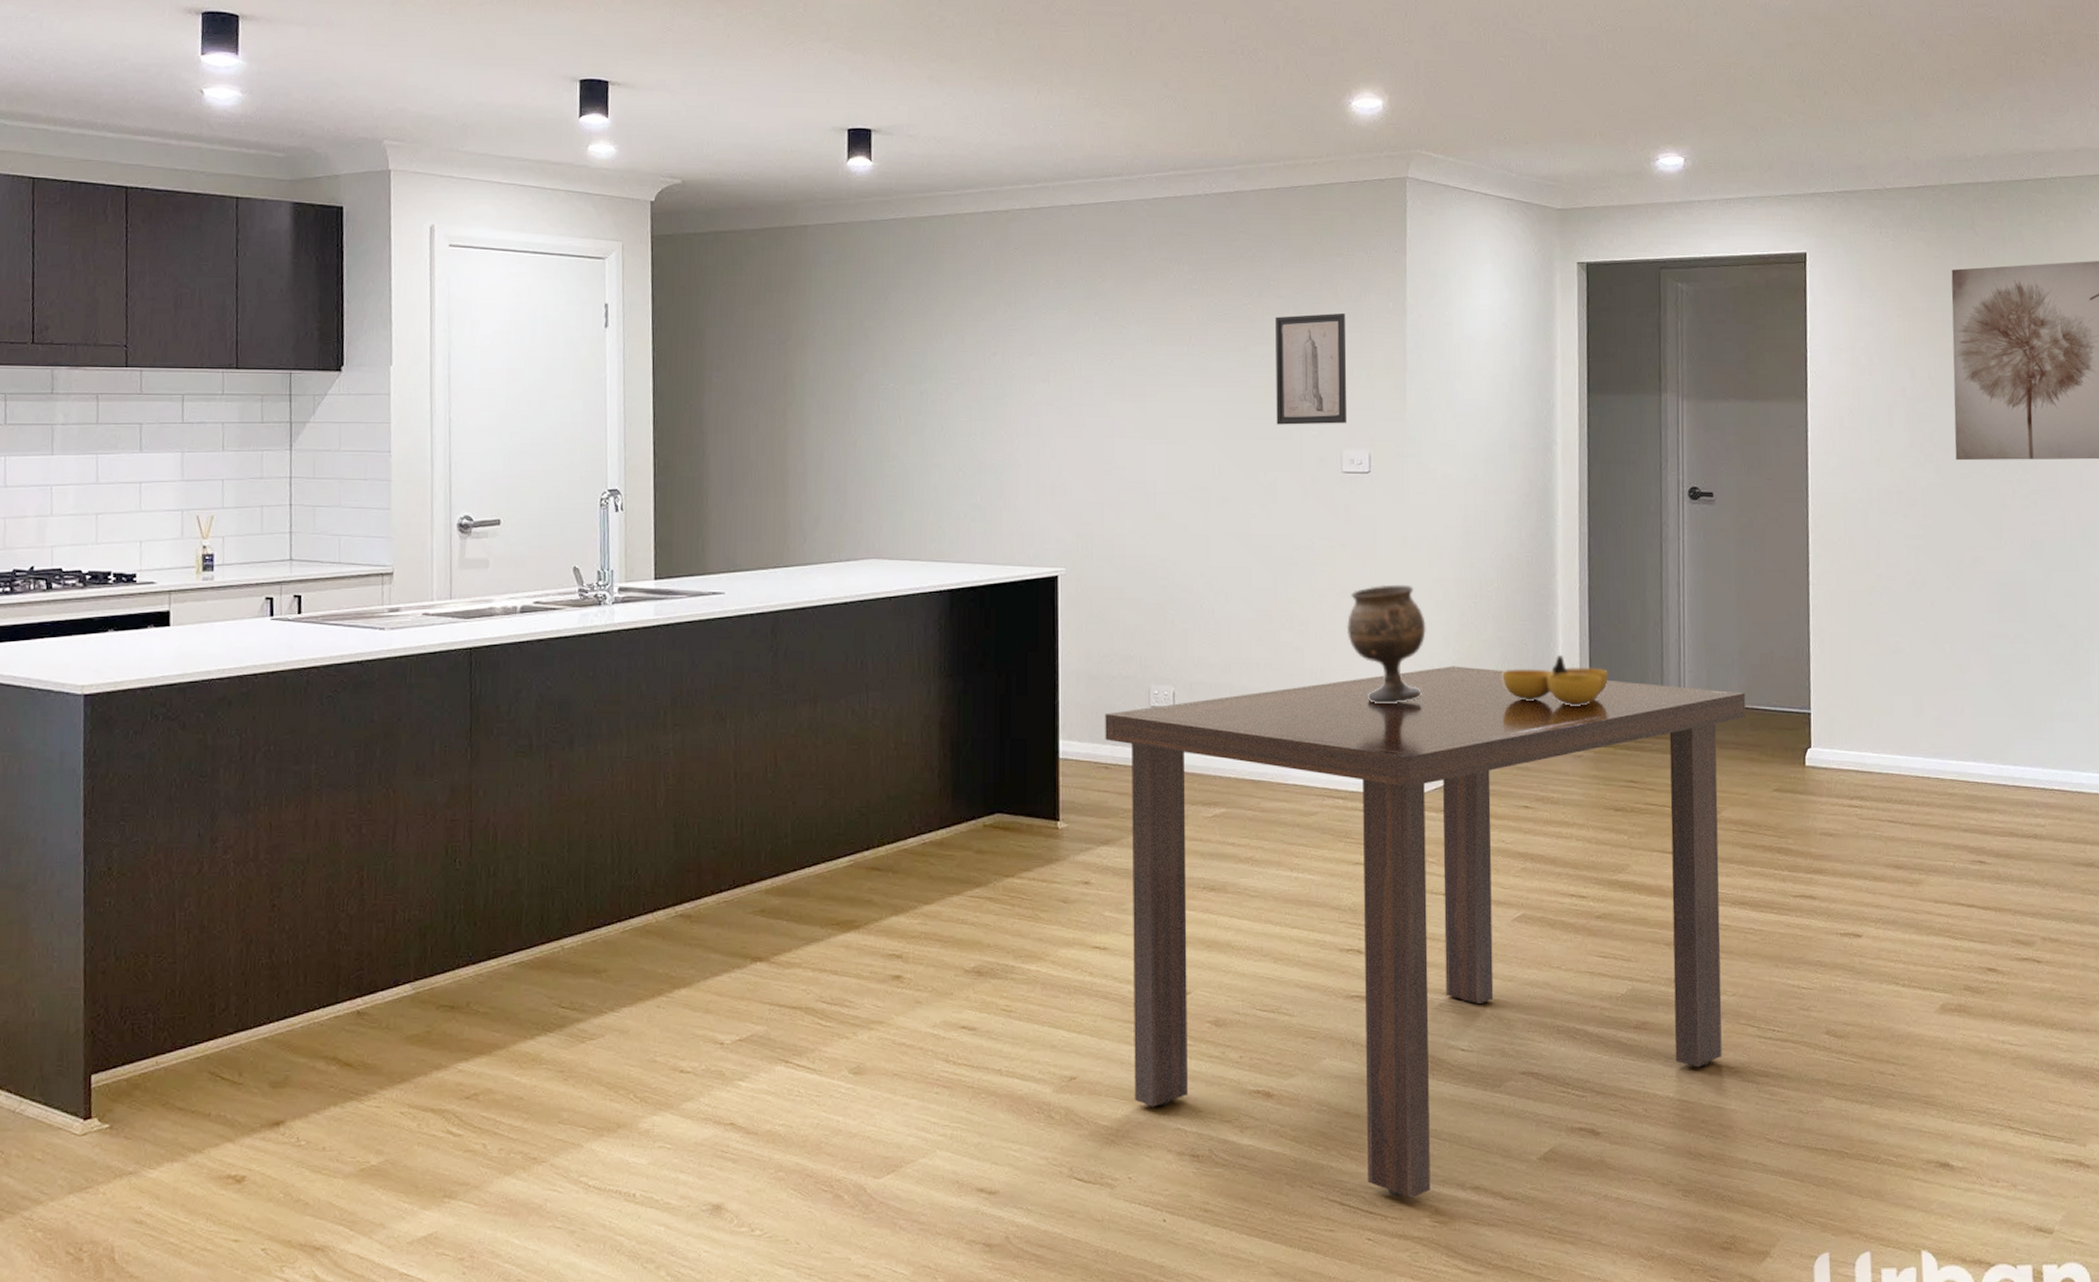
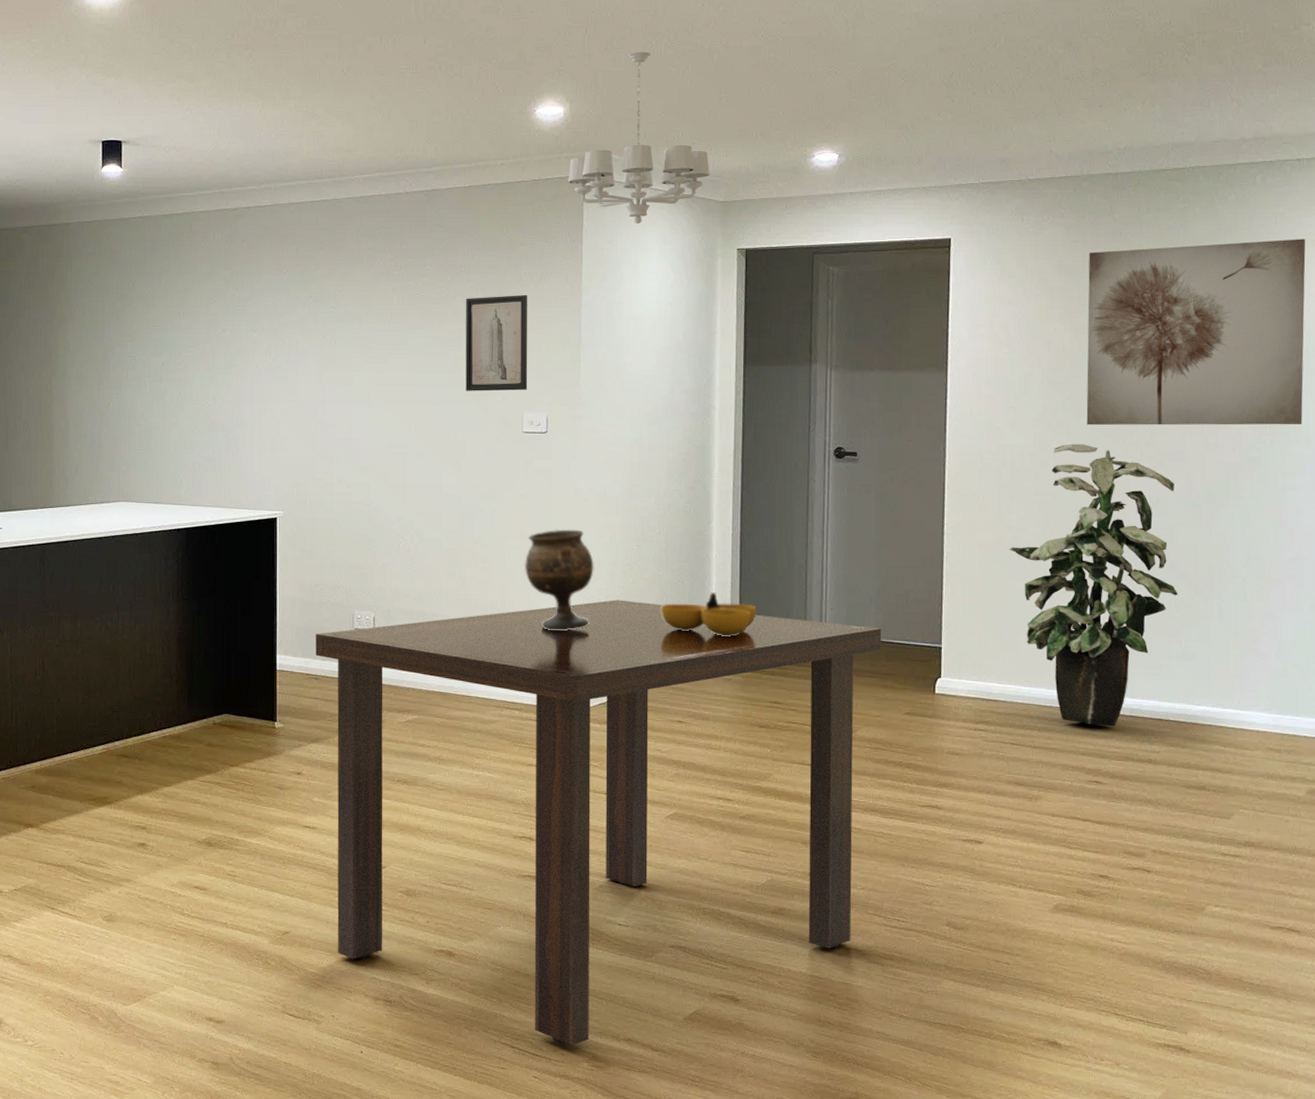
chandelier: none [1389,38,1545,234] -> present [568,51,710,224]
indoor plant: none [1879,481,2058,799] -> present [1009,443,1178,727]

